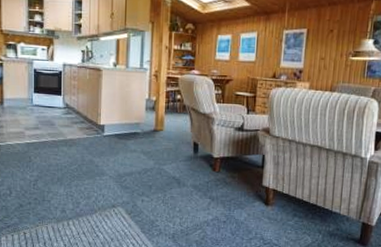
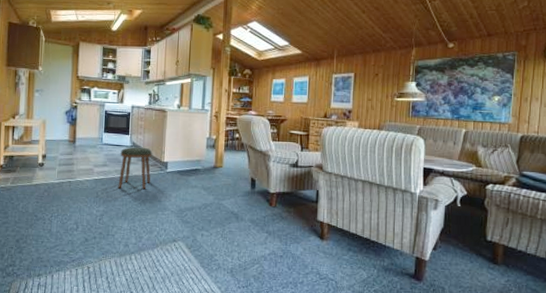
stool: none [52,108,88,153] -> present [118,147,153,189]

